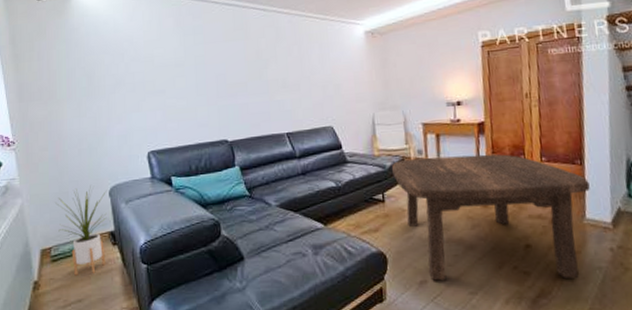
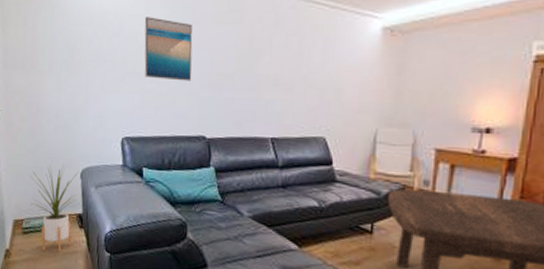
wall art: none [158,41,209,95] -> present [144,17,193,81]

